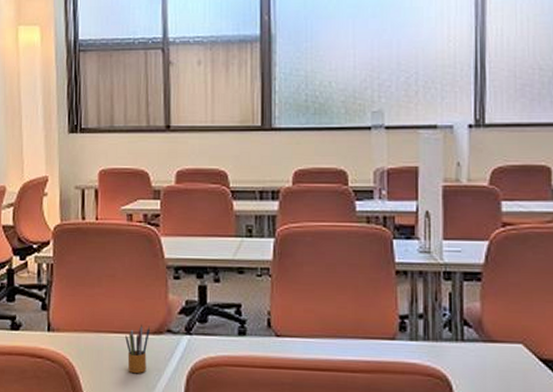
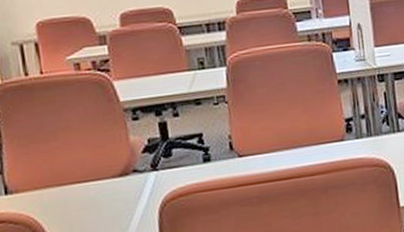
pencil box: present [125,324,150,374] -> none [91,169,118,218]

